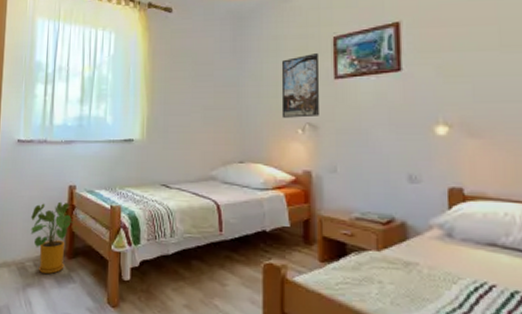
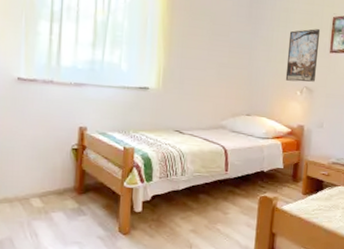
house plant: present [30,201,75,274] -> none [35,141,86,208]

